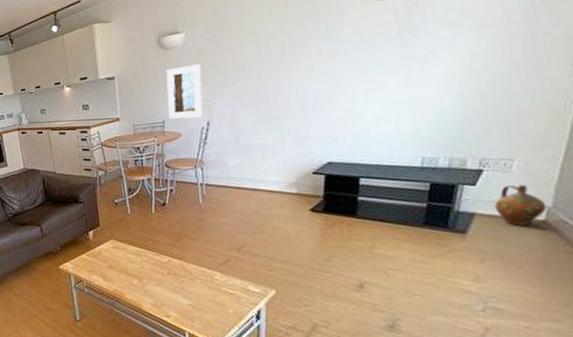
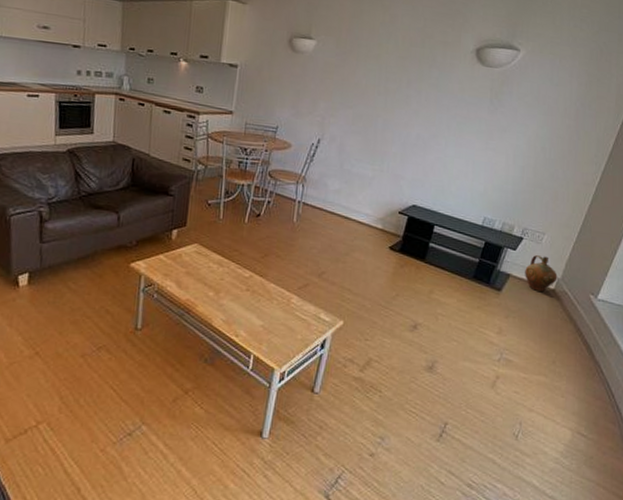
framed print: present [166,64,203,119] -> none [282,74,324,132]

